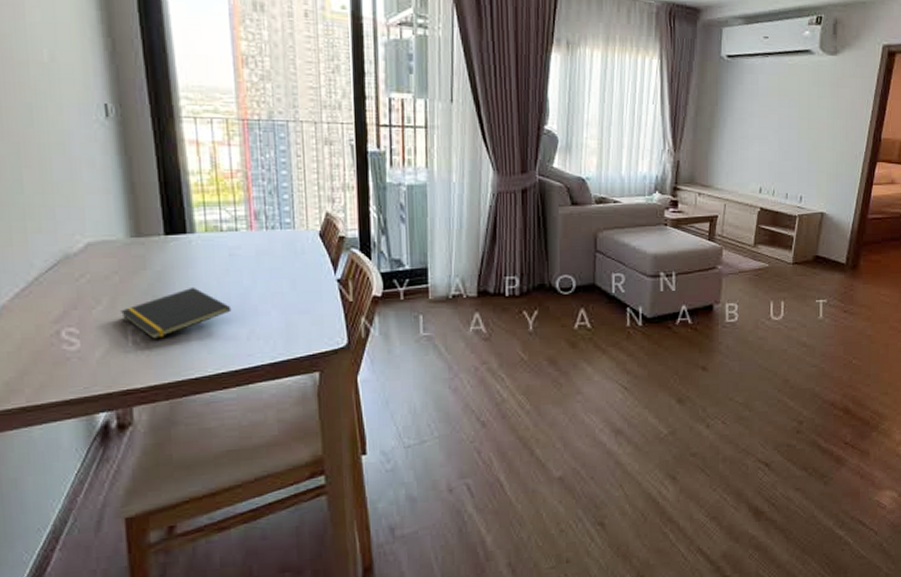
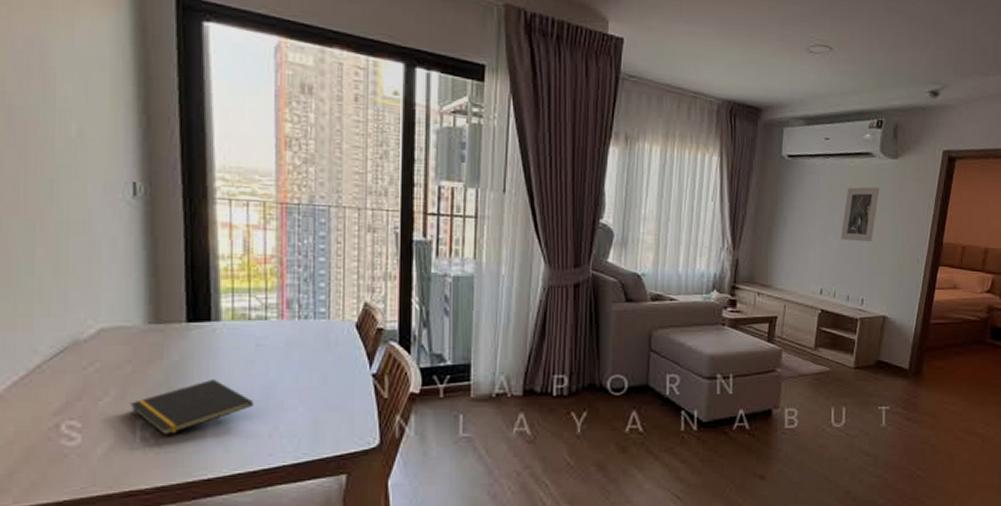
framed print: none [779,84,819,140] -> present [841,186,880,242]

